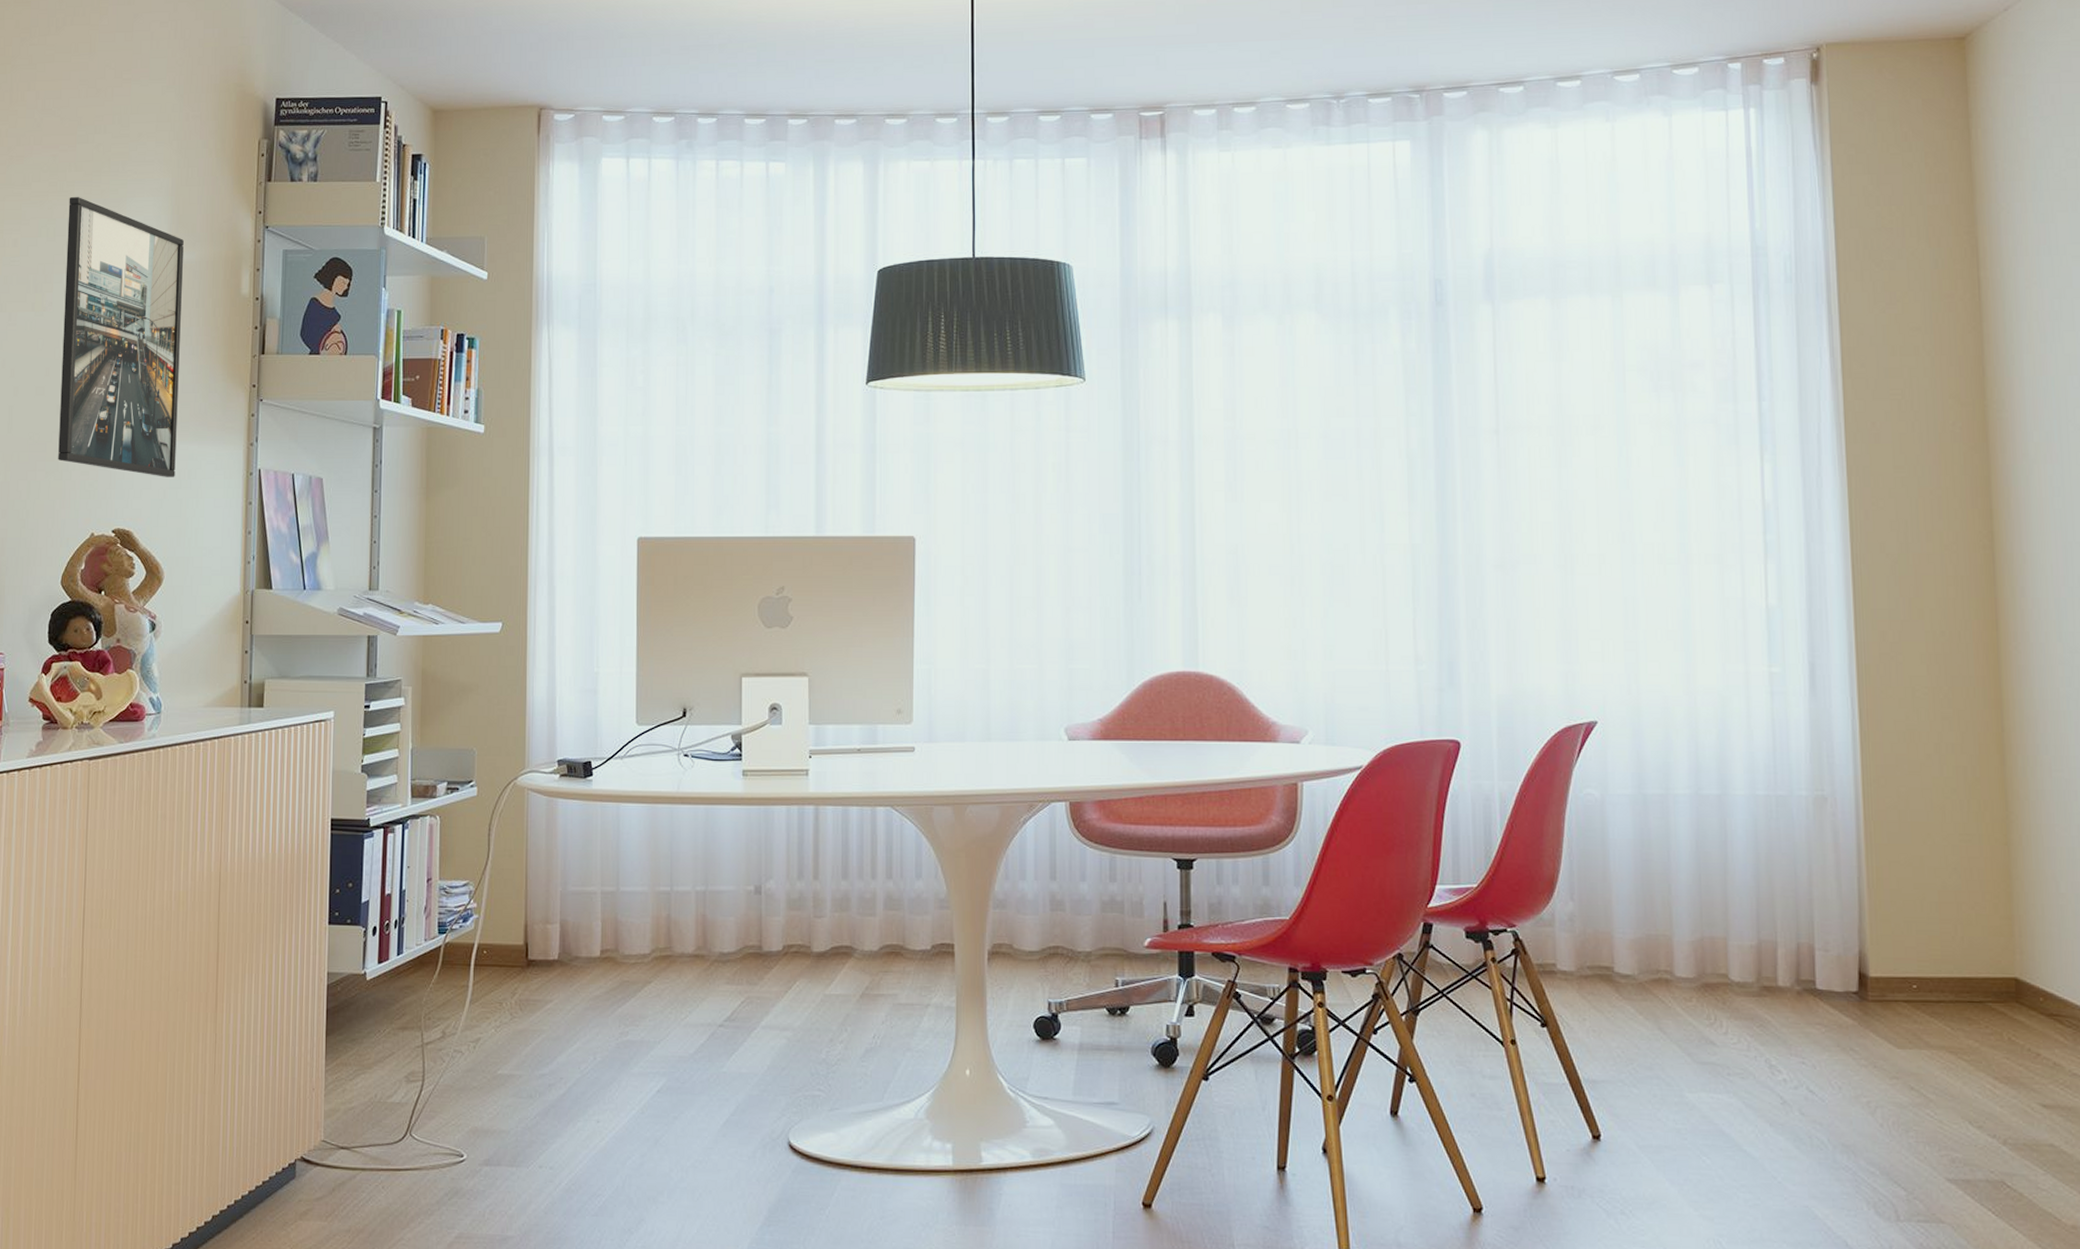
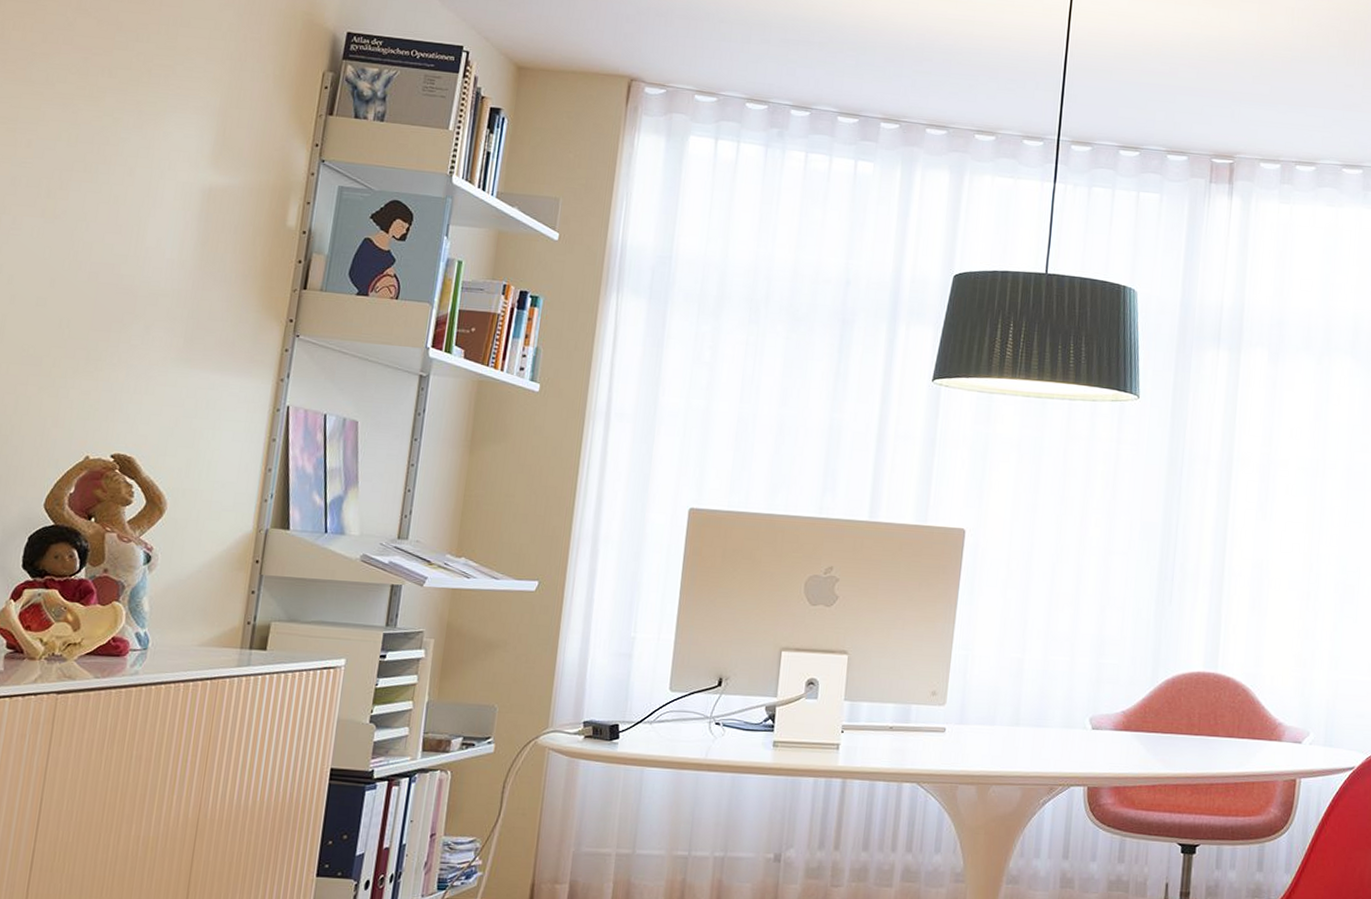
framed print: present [58,197,184,477] -> none [55,104,227,406]

